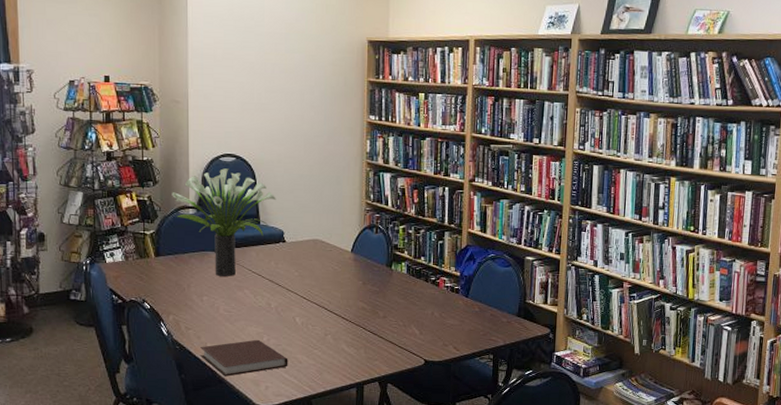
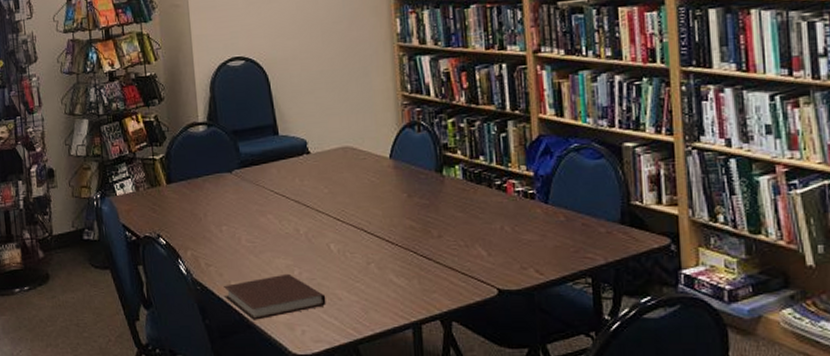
potted plant: present [172,168,276,276] -> none [179,74,295,201]

